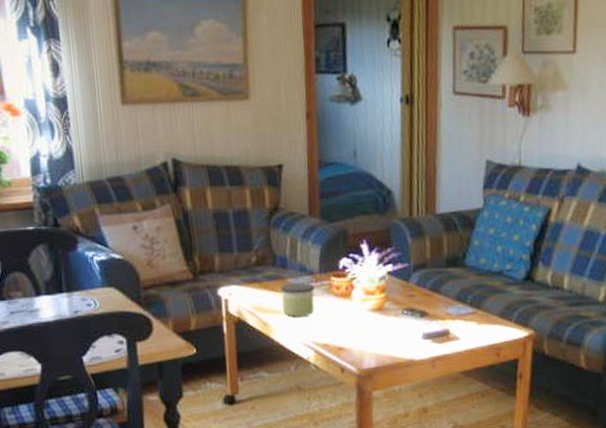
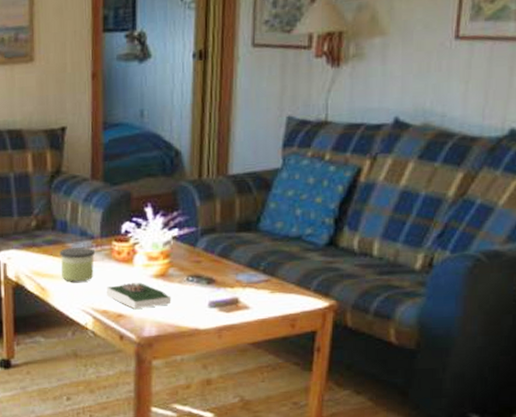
book: none [326,316,388,342] -> present [106,283,172,309]

